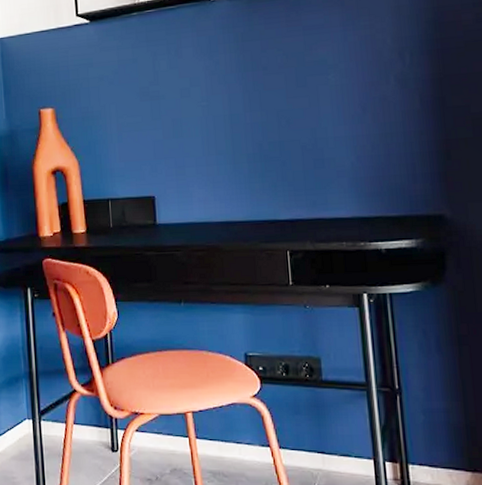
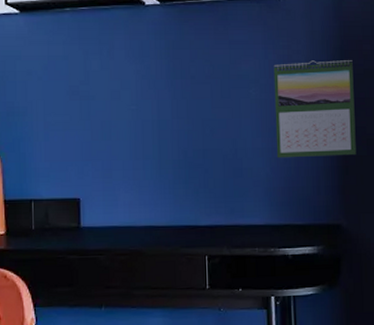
calendar: none [354,33,459,146] -> present [273,60,356,158]

